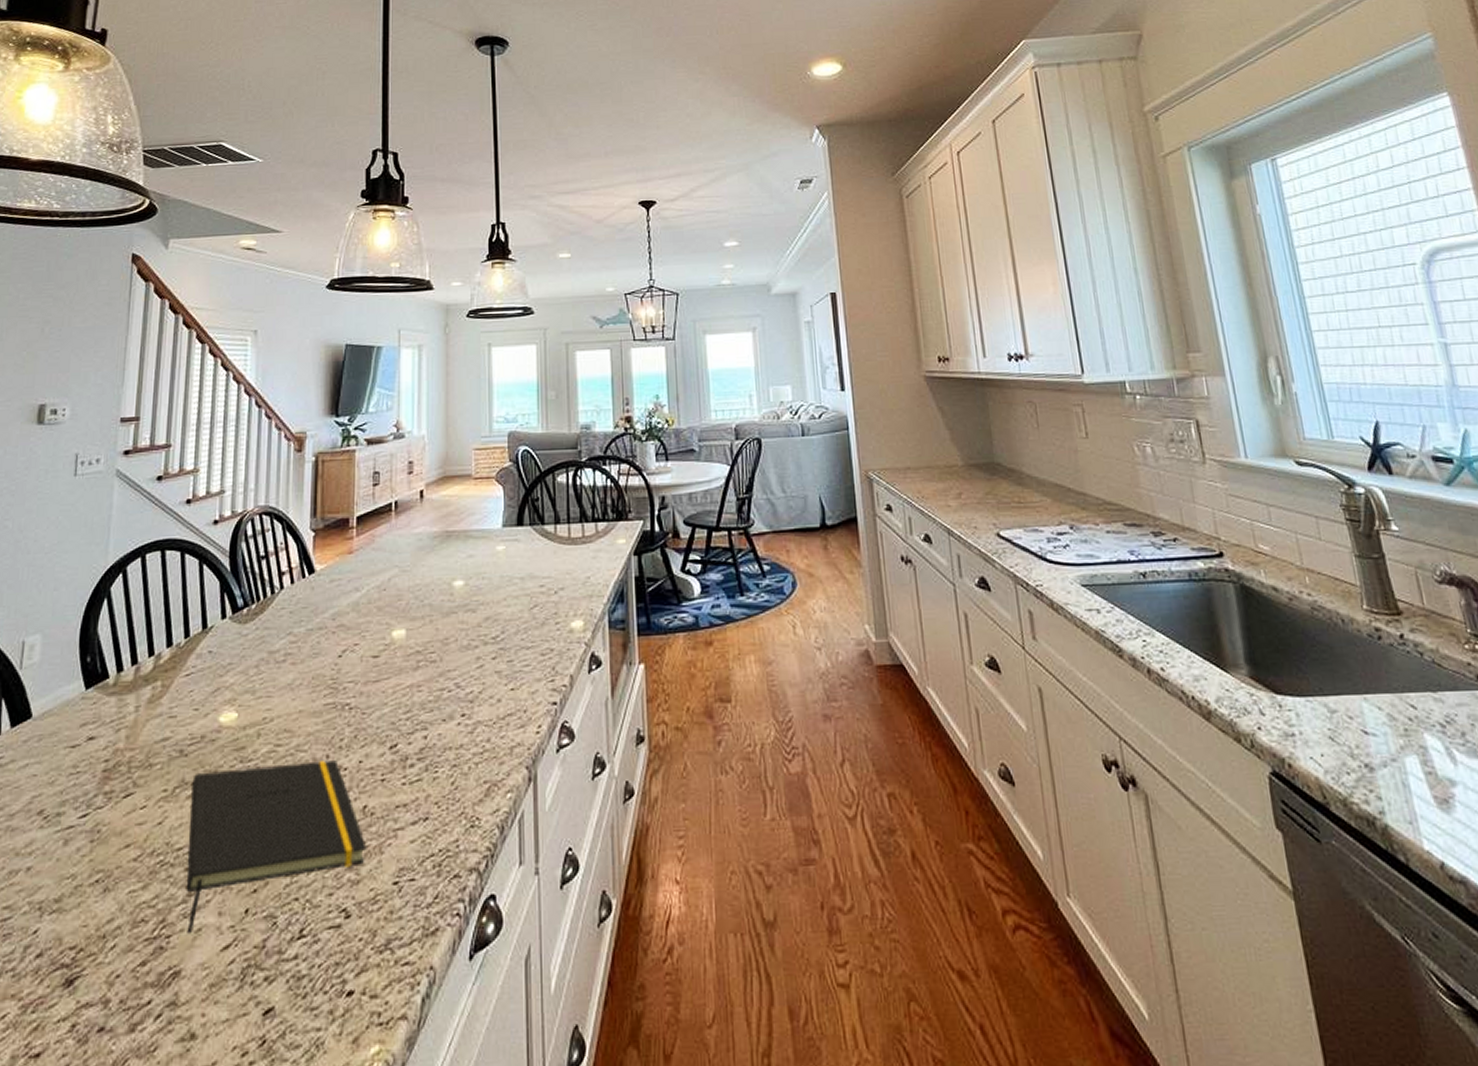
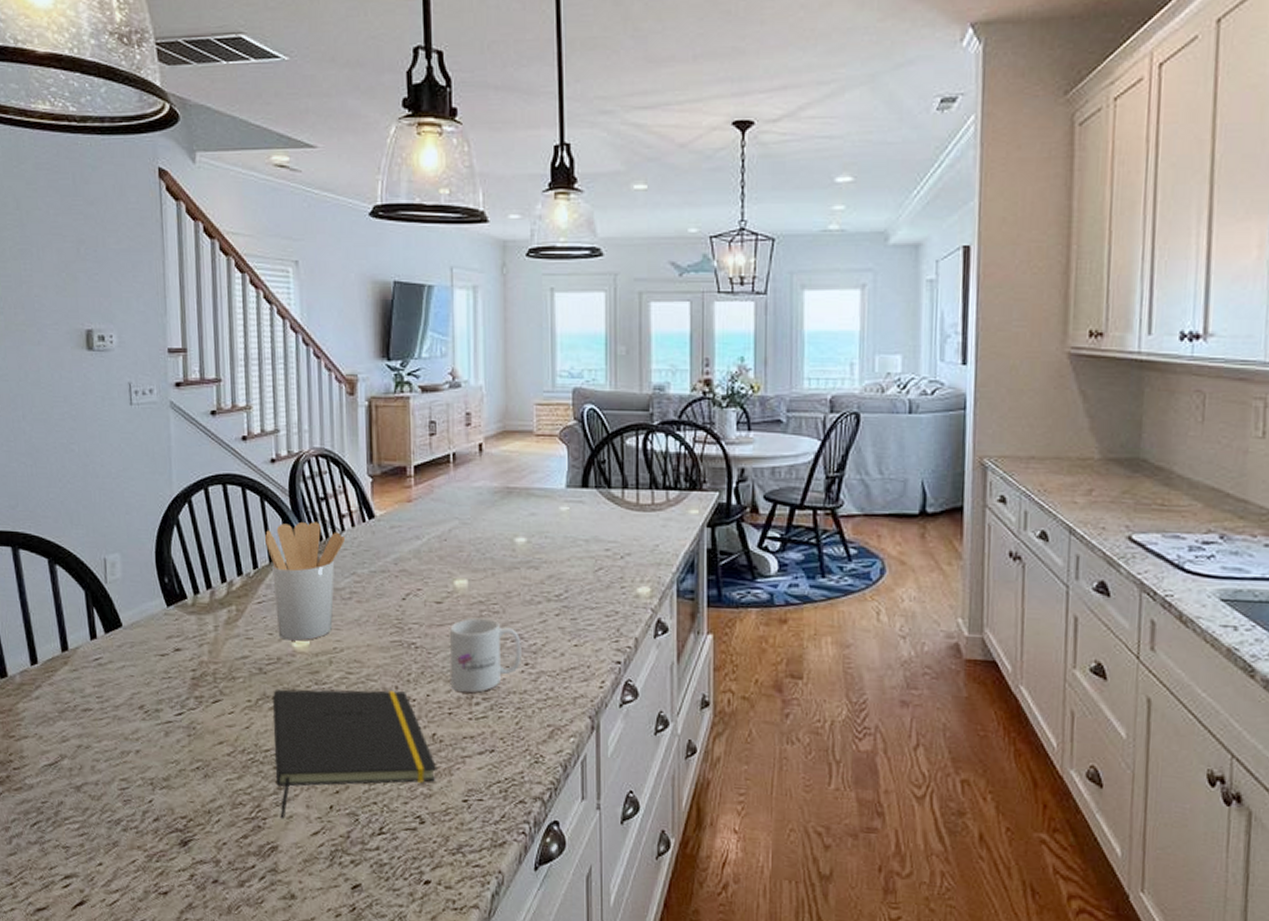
utensil holder: none [200,582,284,715] -> present [265,521,346,641]
mug: none [384,669,458,753] -> present [449,617,522,693]

